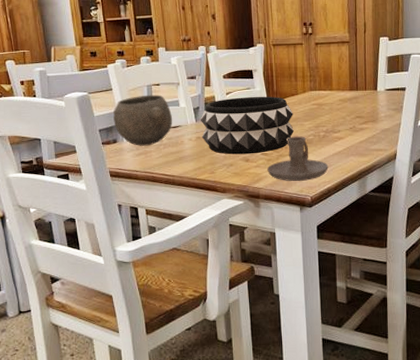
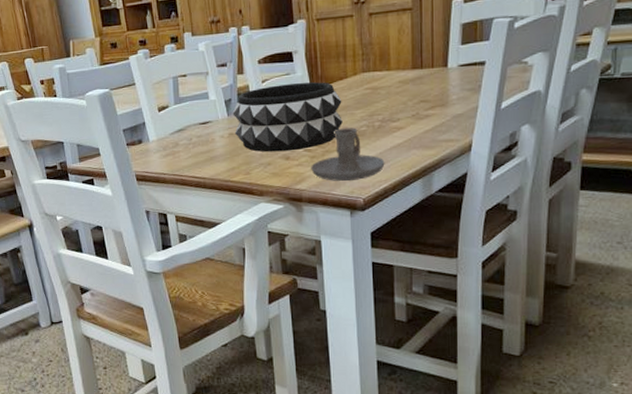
bowl: present [113,94,173,146] -> none [137,87,202,146]

